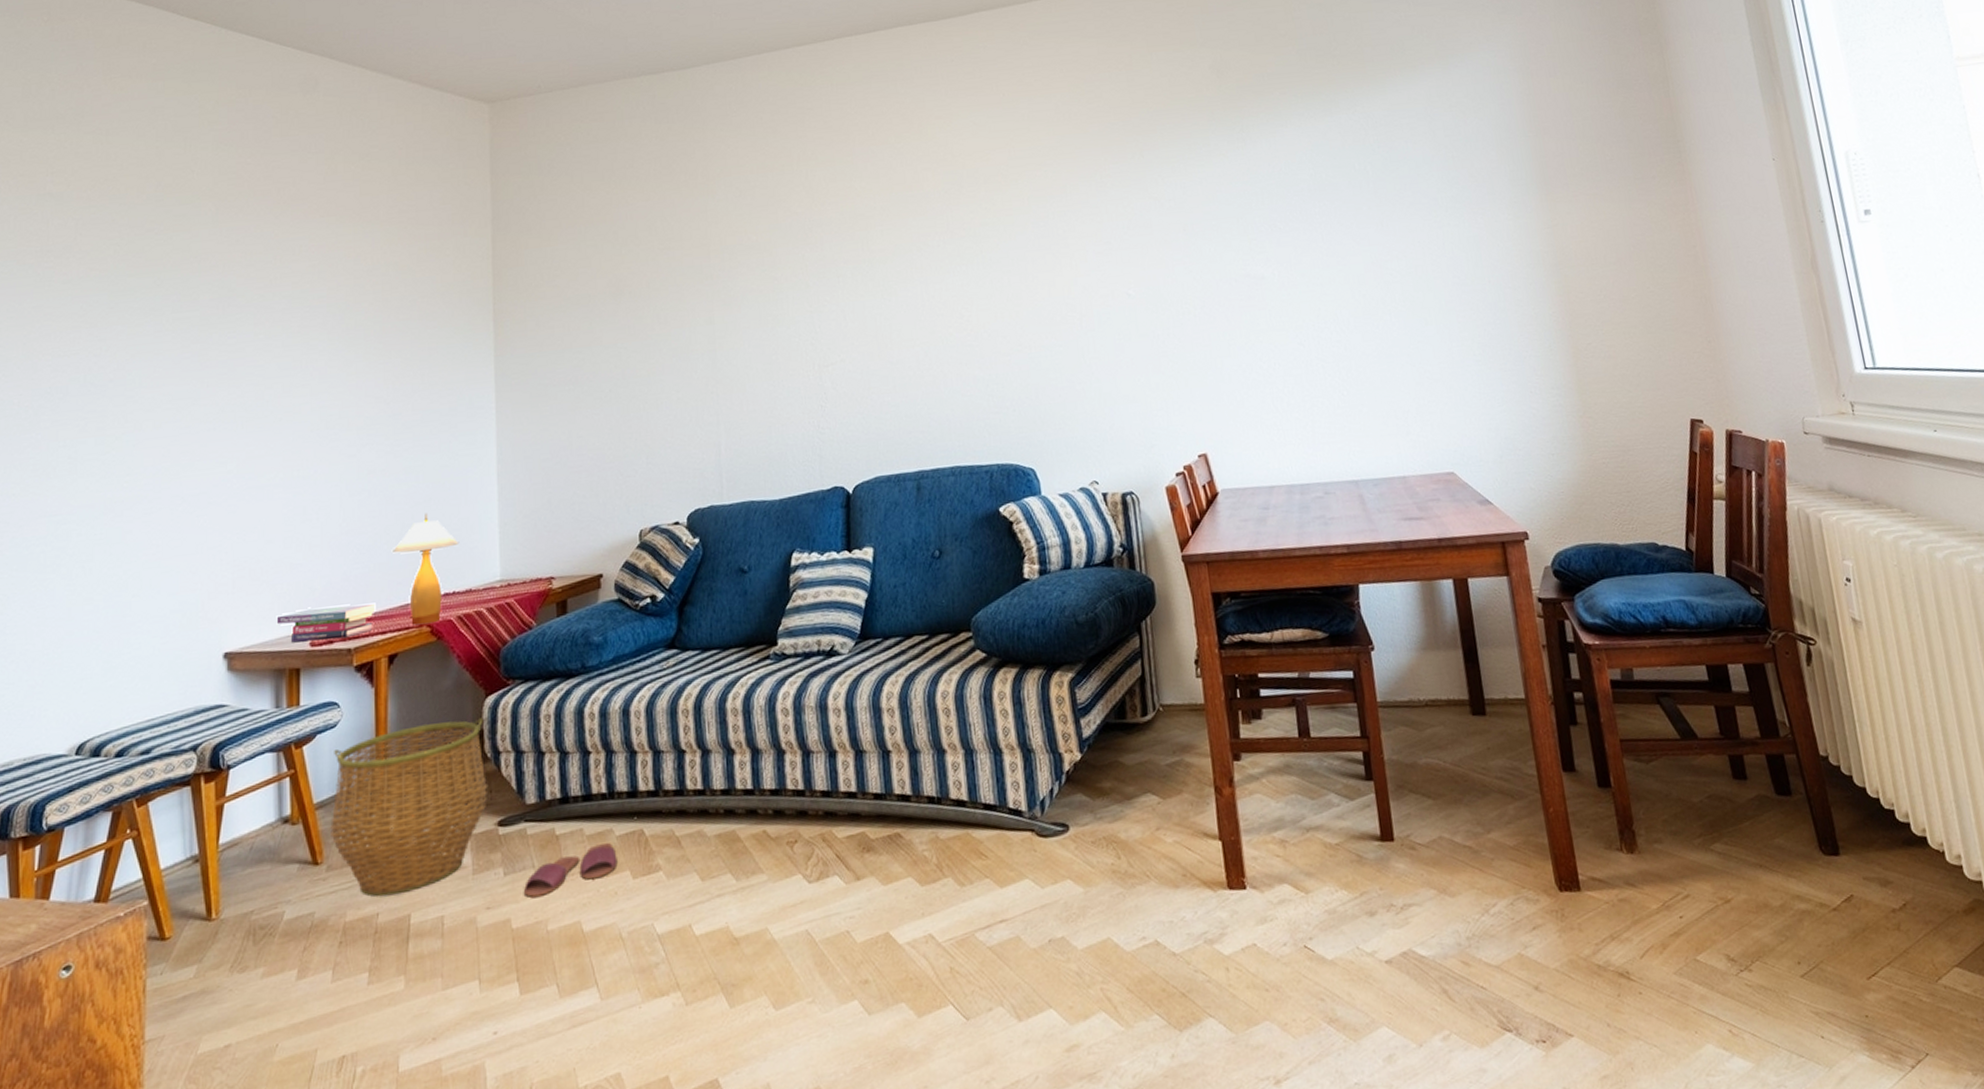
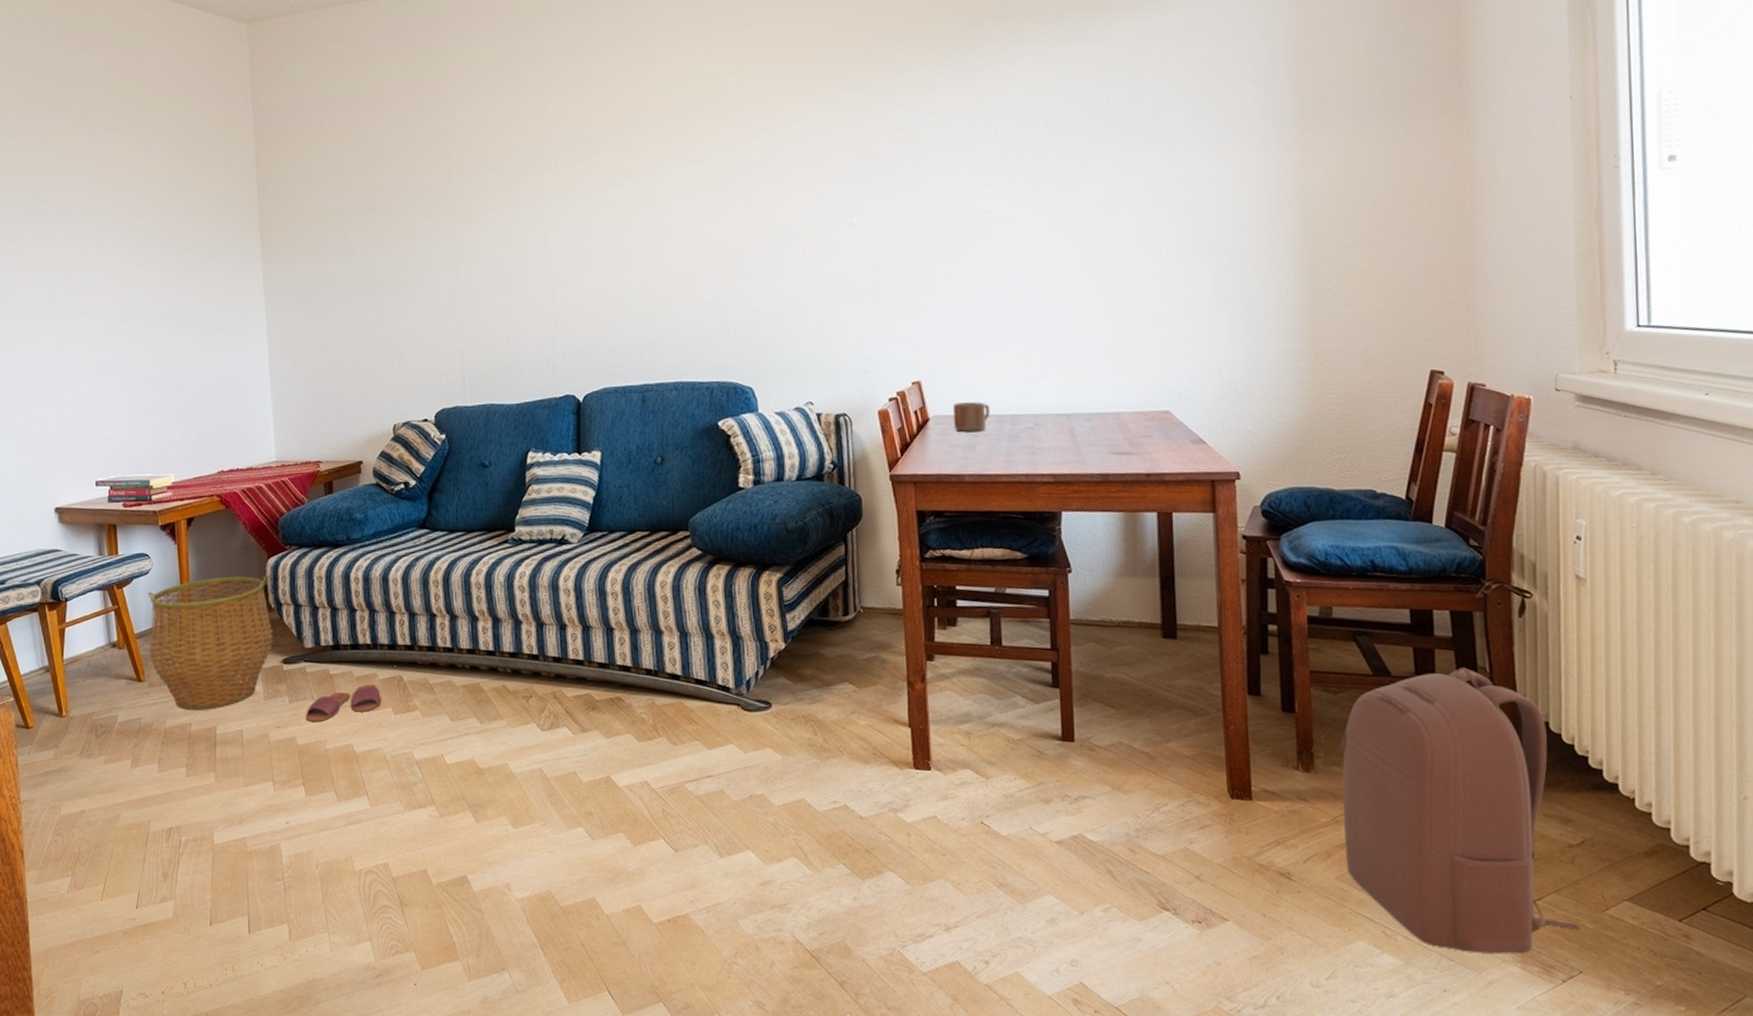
table lamp: present [391,512,460,626] -> none [184,400,240,495]
mug: none [1240,472,1279,505] -> present [952,402,990,432]
backpack: none [1660,723,1919,1045] -> present [1340,667,1581,954]

